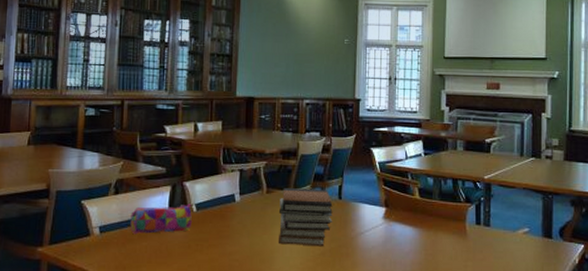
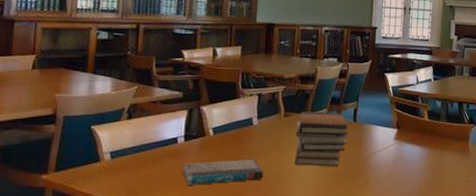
pencil case: present [130,204,192,235] -> none [143,128,209,159]
book: none [168,237,247,262] -> present [183,160,263,185]

